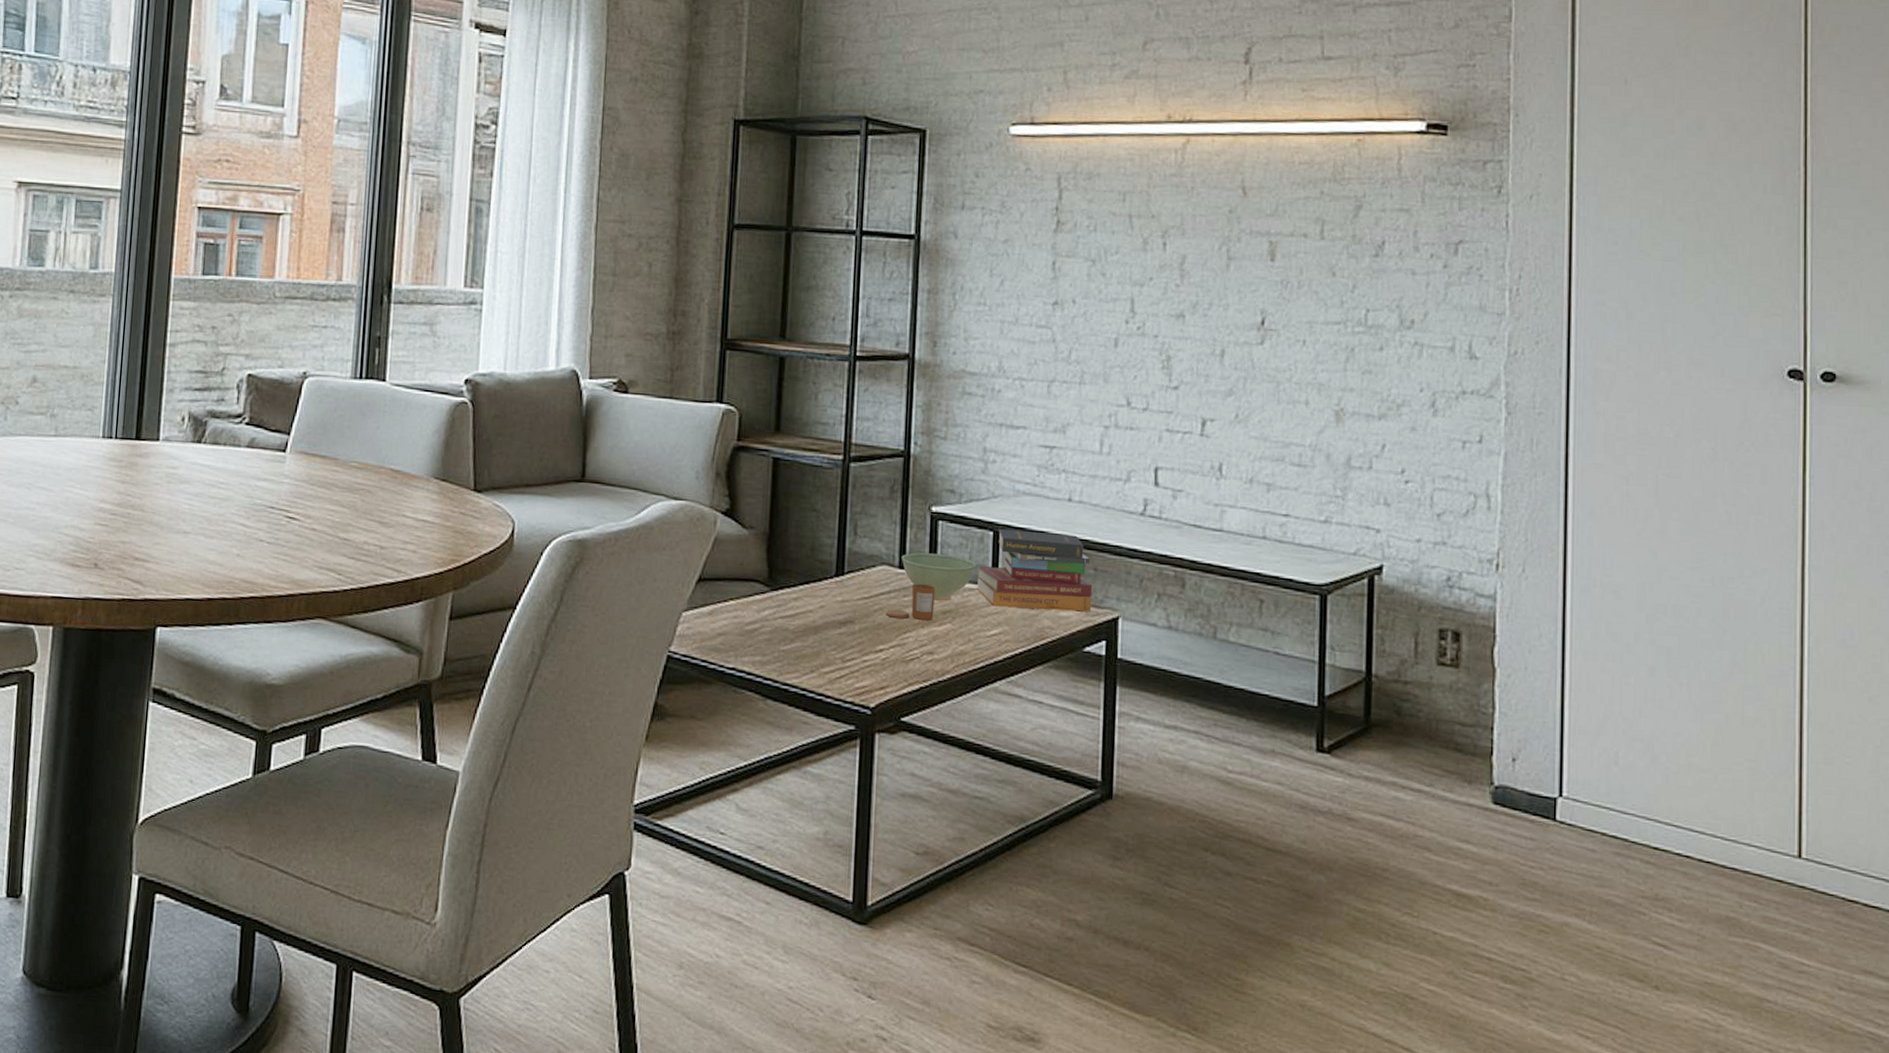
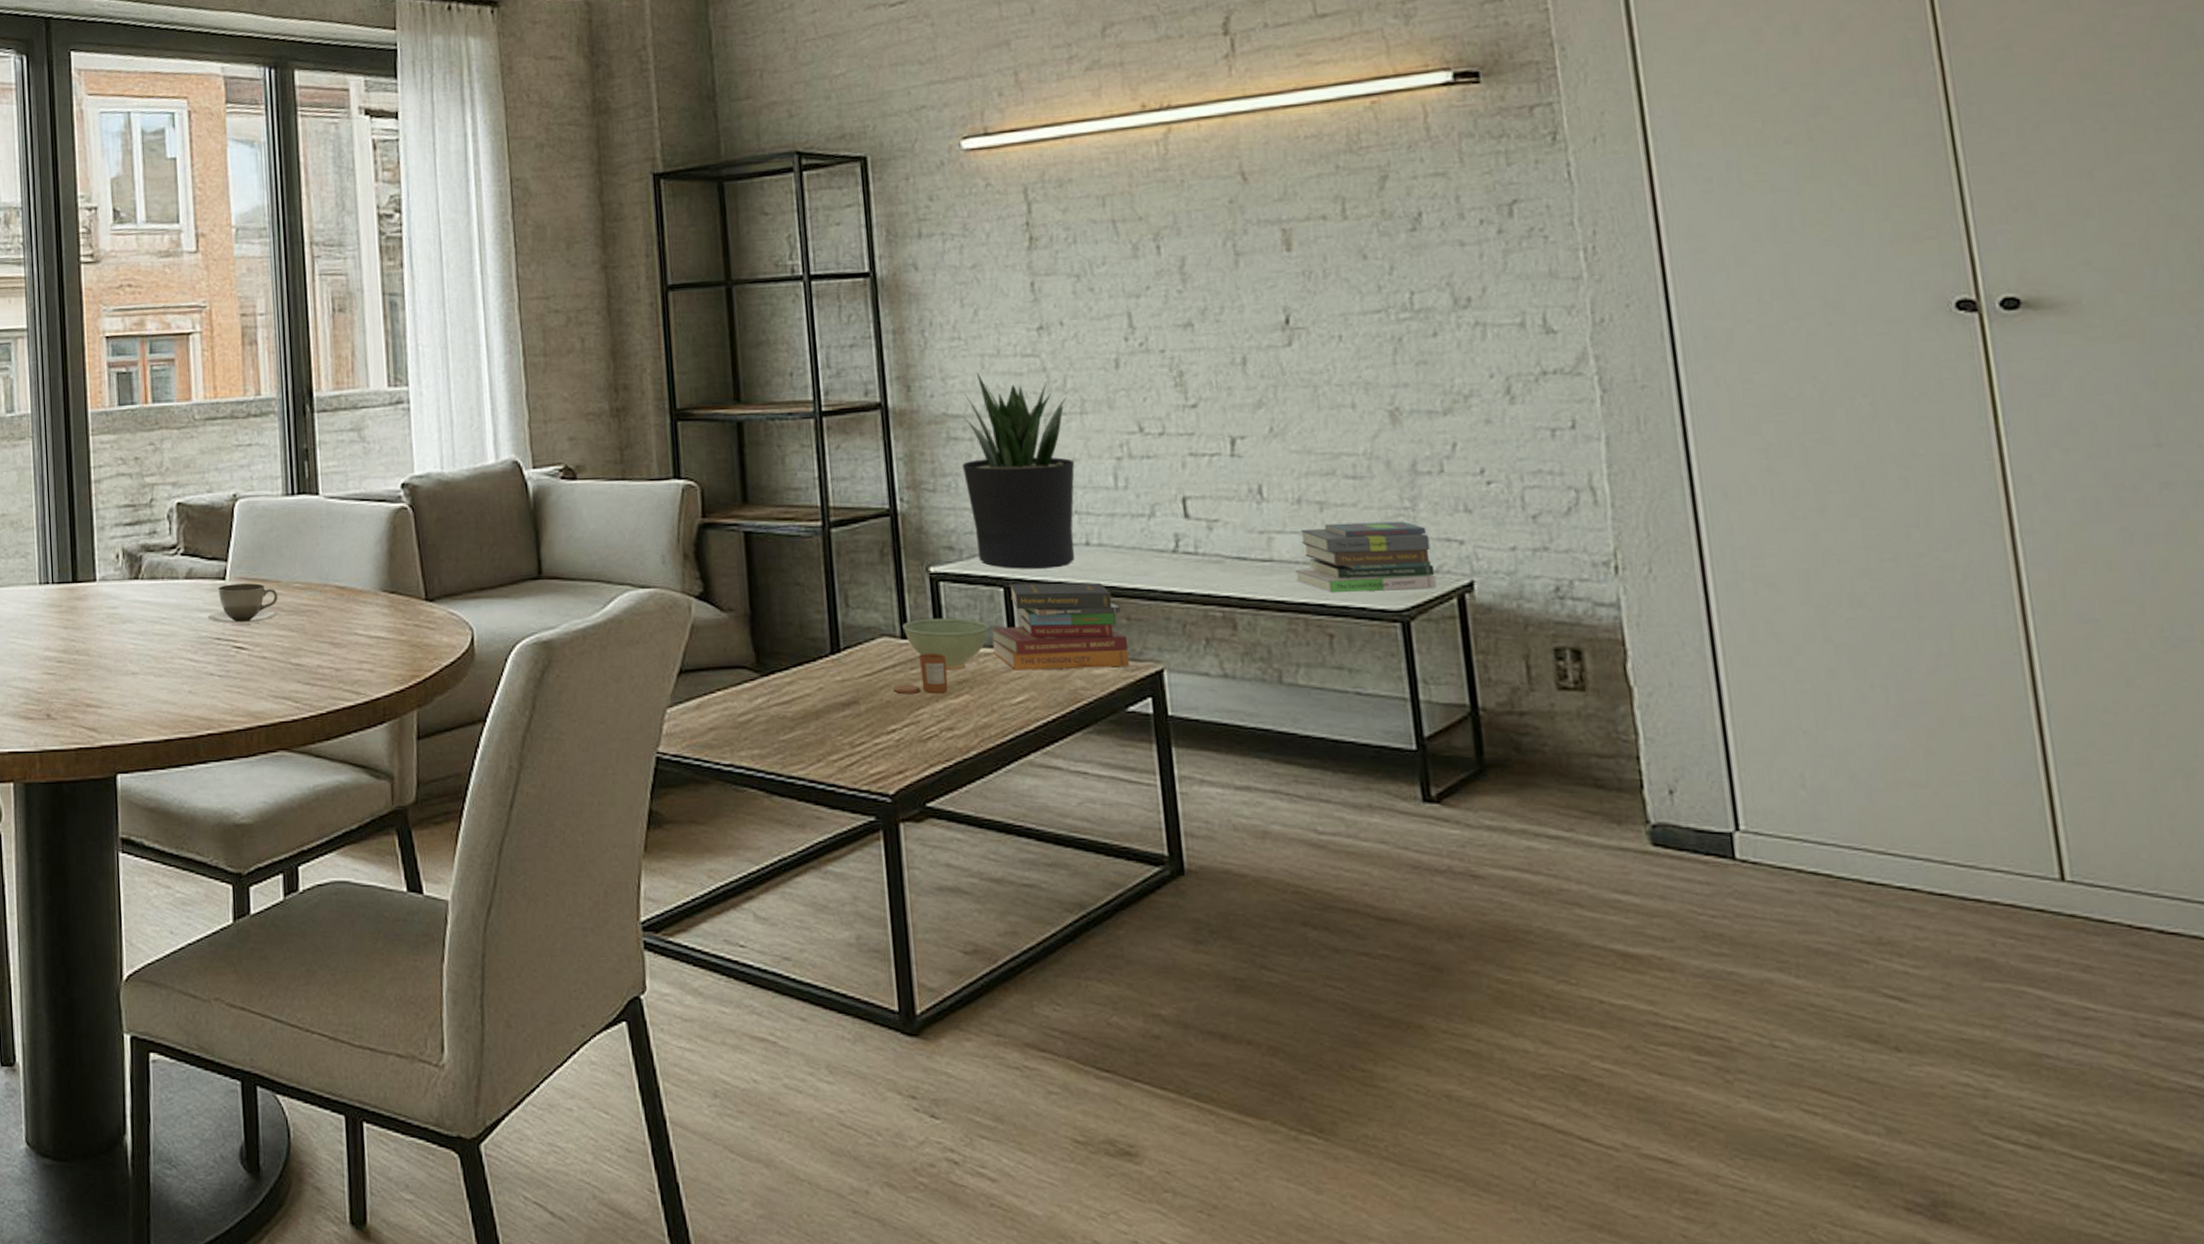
teacup: none [264,456,335,497] -> present [207,583,278,625]
planter: none [972,337,1070,519] -> present [963,373,1075,569]
books: none [1240,503,1353,568] -> present [1295,521,1437,593]

